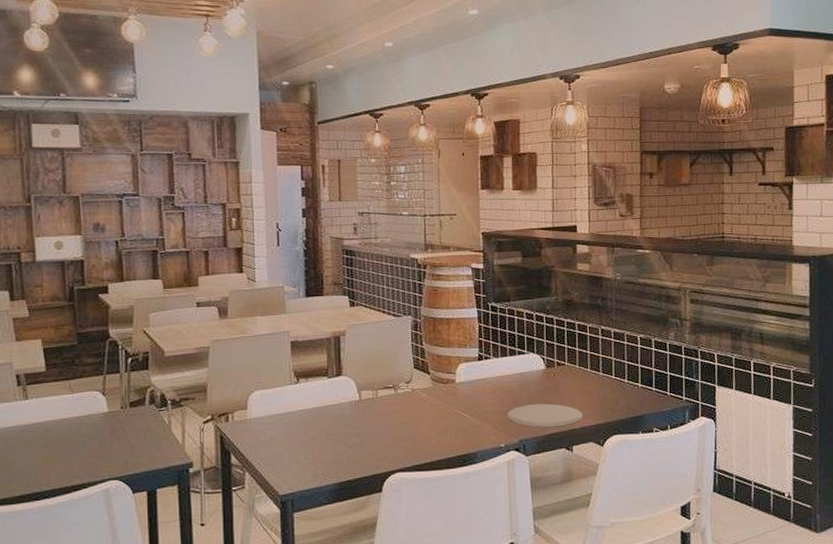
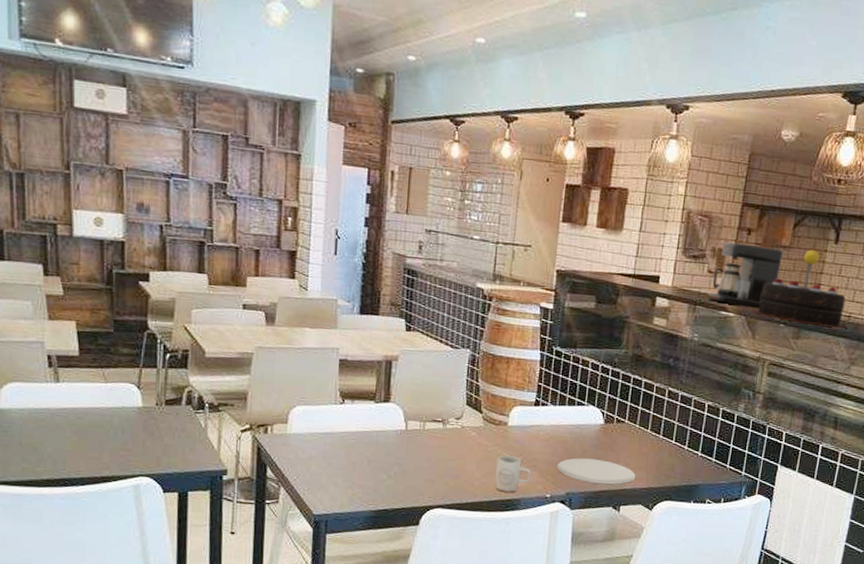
mug: none [449,410,484,447] -> present [494,455,531,492]
coffee maker: none [623,186,685,243] -> present [708,242,783,308]
cake: none [665,183,756,252] -> present [751,249,848,329]

